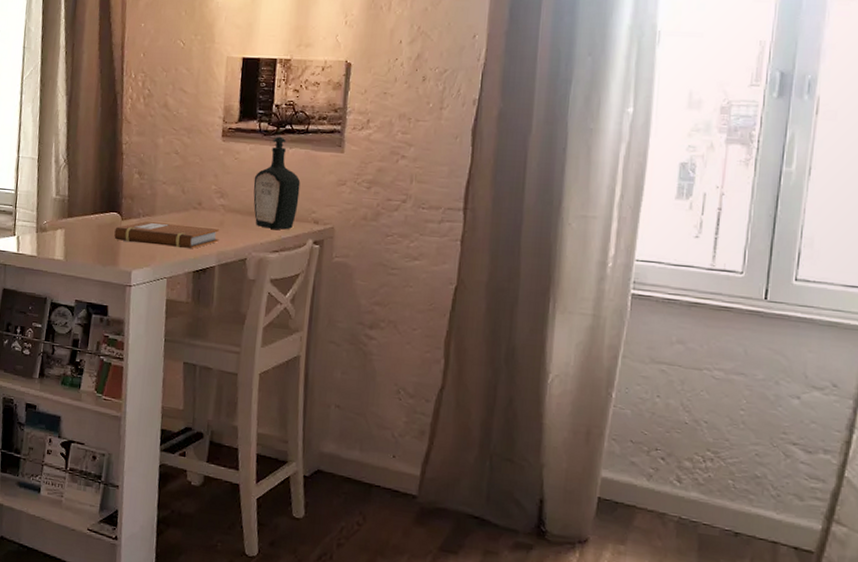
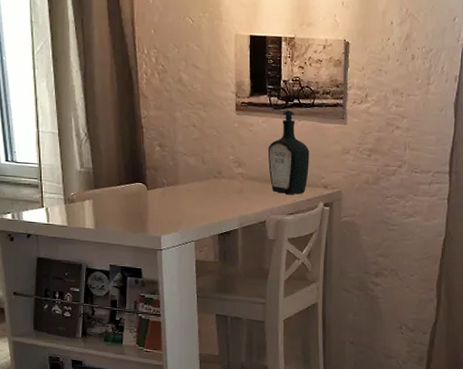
notebook: present [114,221,220,248] -> none [141,190,240,214]

